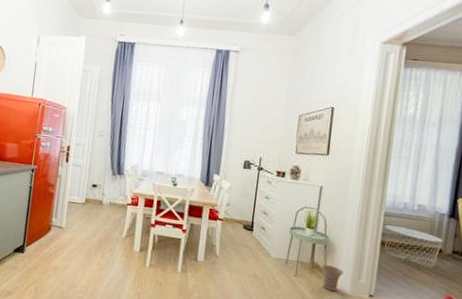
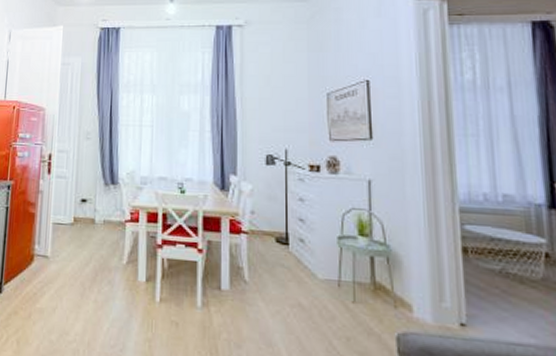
vase: present [321,264,344,291] -> none [386,284,419,321]

